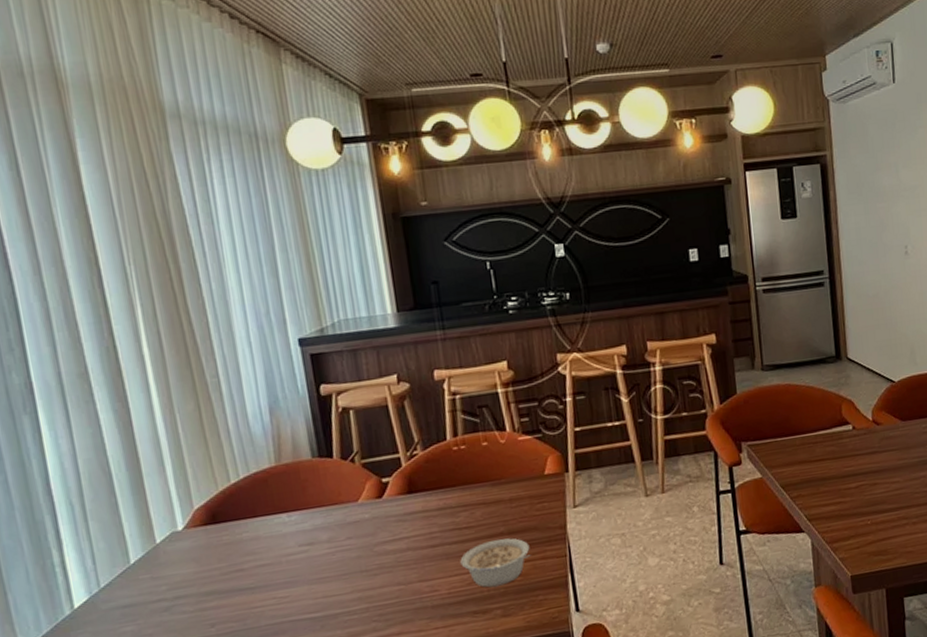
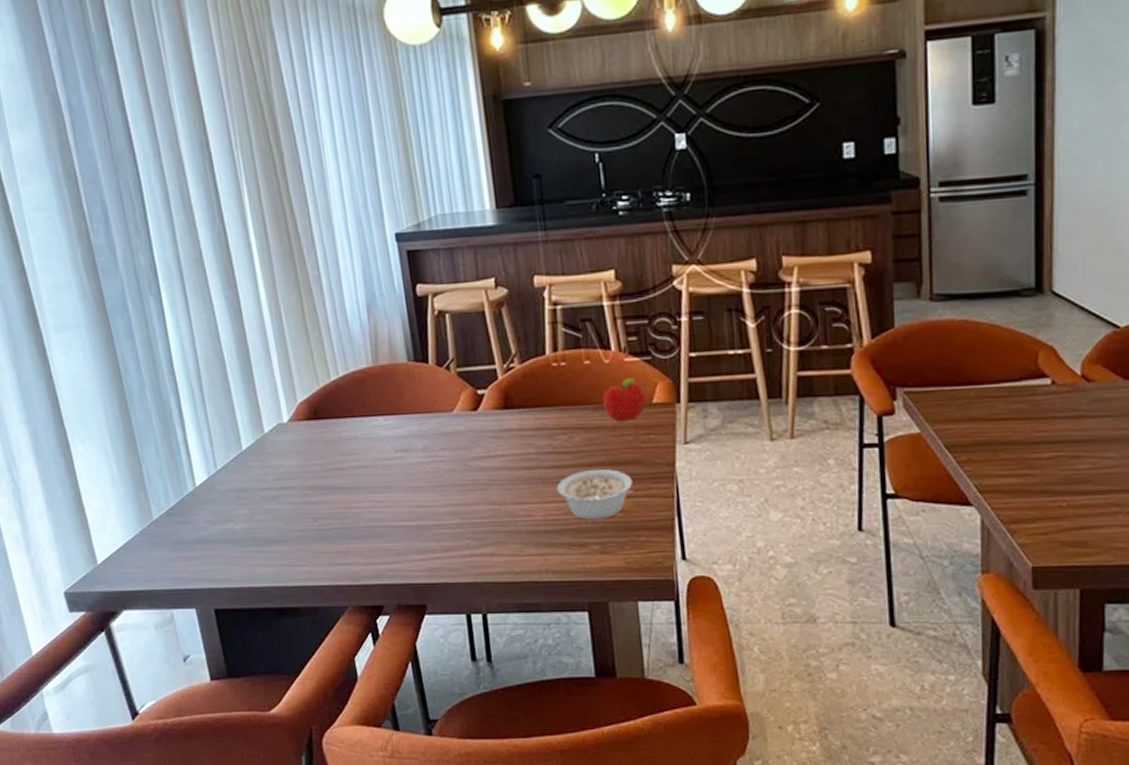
fruit: none [499,454,539,495] -> present [602,378,646,423]

